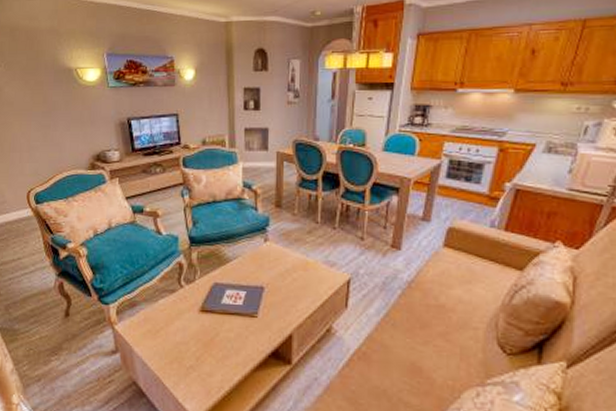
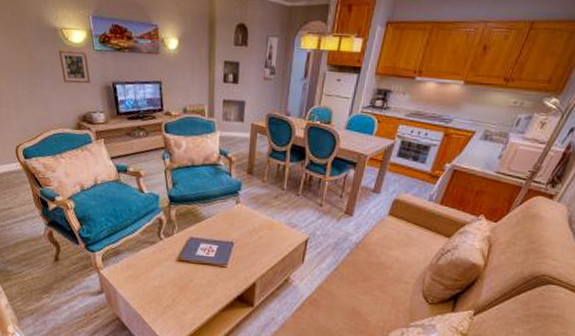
picture frame: none [72,89,105,122] -> present [58,50,91,84]

